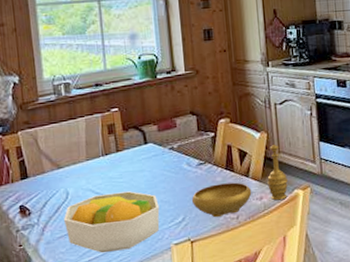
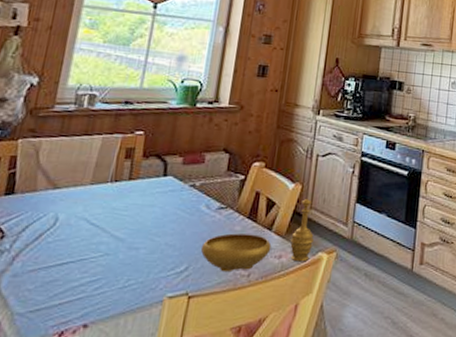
fruit bowl: present [64,191,160,253] -> none [41,226,162,297]

